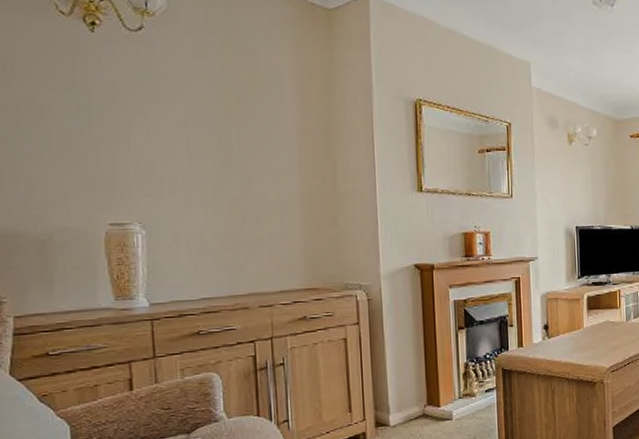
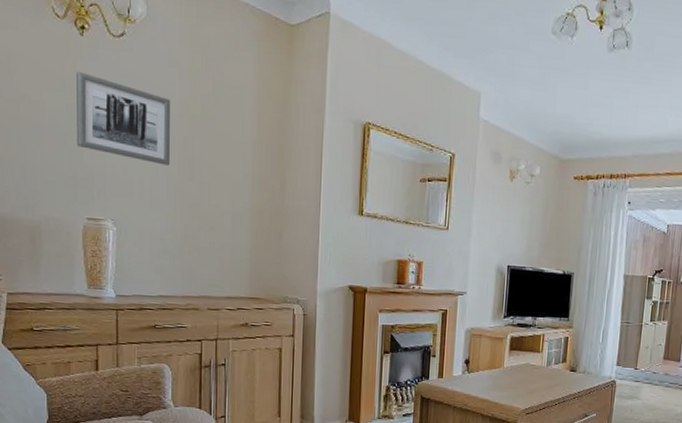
wall art: none [88,70,205,159] -> present [77,72,171,165]

